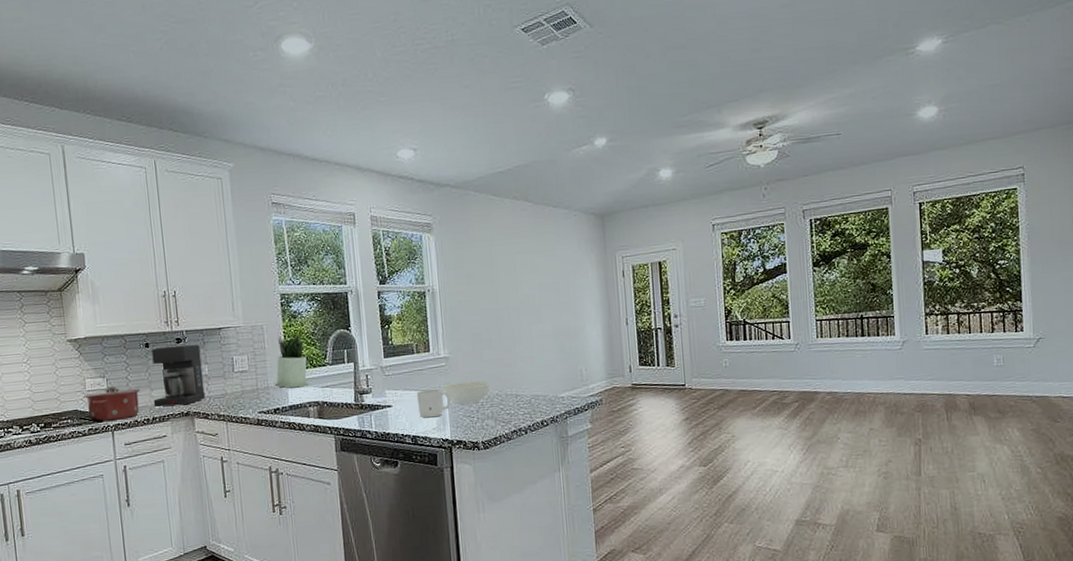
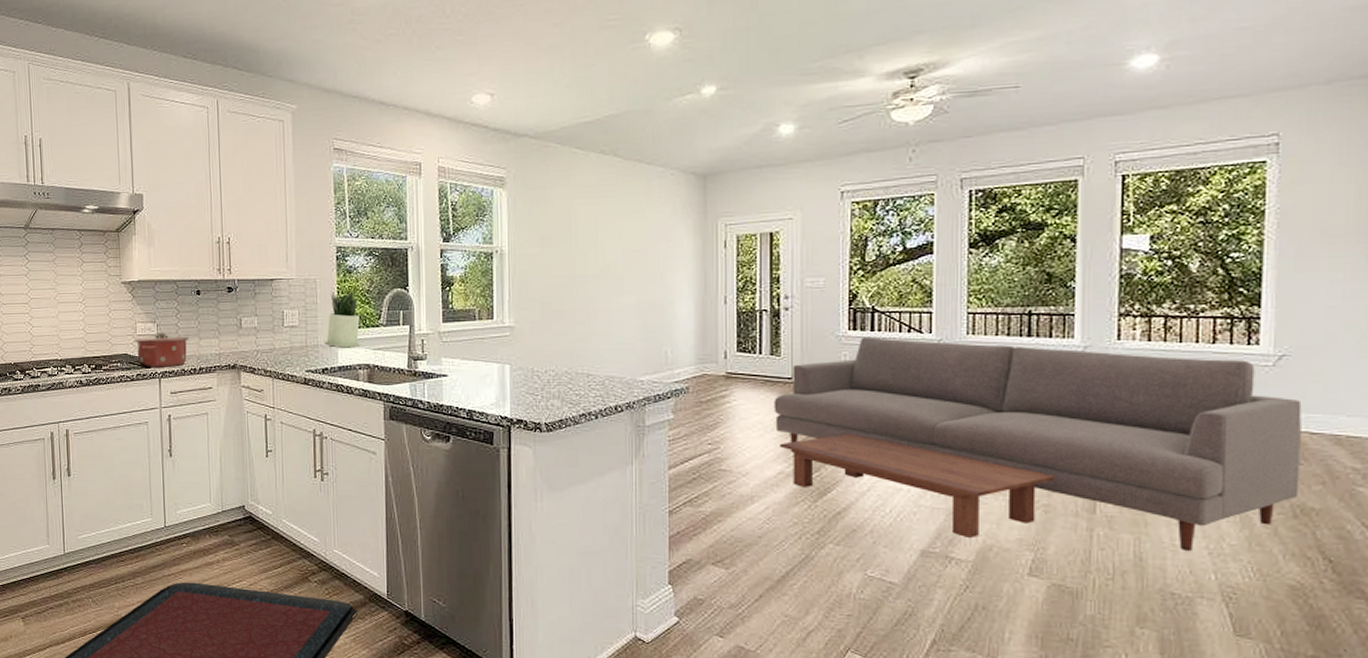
coffee maker: present [151,344,205,408] -> none [201,294,253,358]
mug: present [416,388,451,418] -> none [475,360,514,392]
bowl: present [442,381,490,405] -> none [505,355,559,381]
sofa: none [672,344,1059,499] -> present [773,336,1302,552]
coffee table: none [680,427,891,506] -> present [780,433,1056,538]

